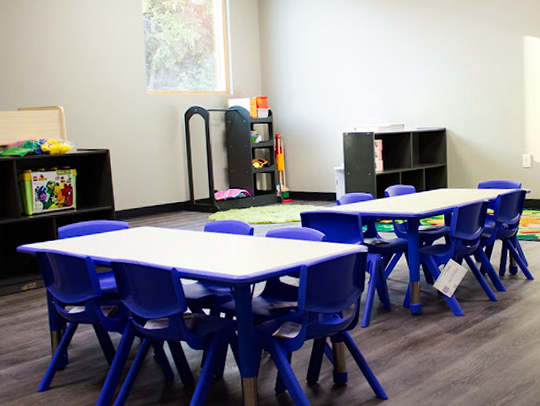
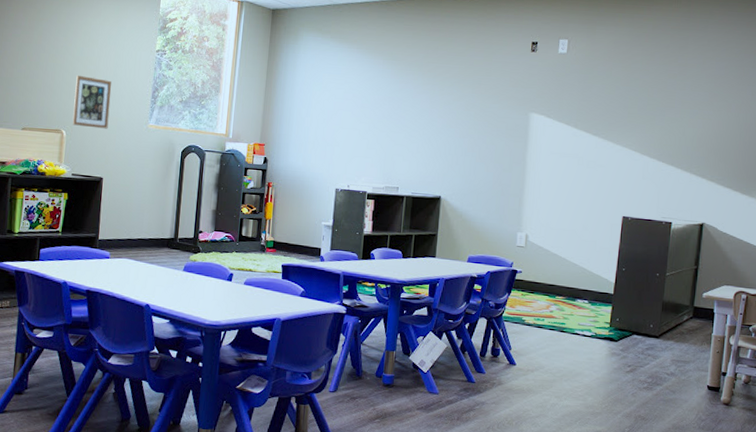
wall art: none [65,47,106,100] -> present [72,75,112,129]

